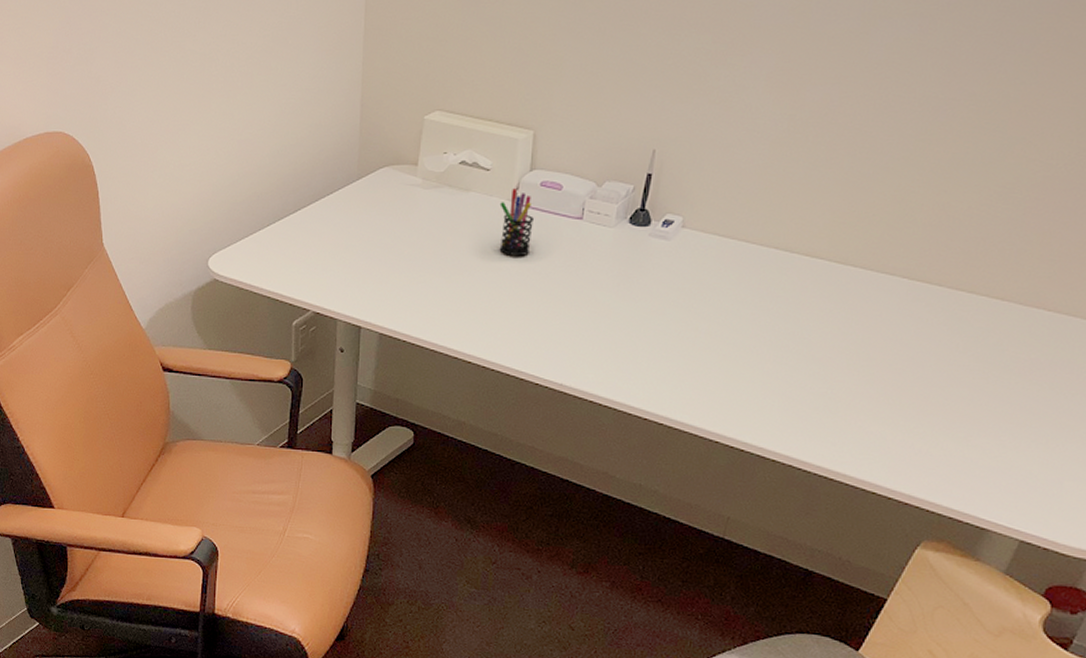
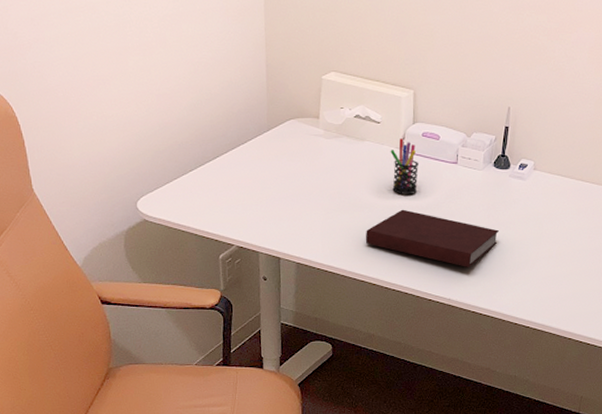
notebook: none [462,273,631,346] -> present [365,209,499,267]

